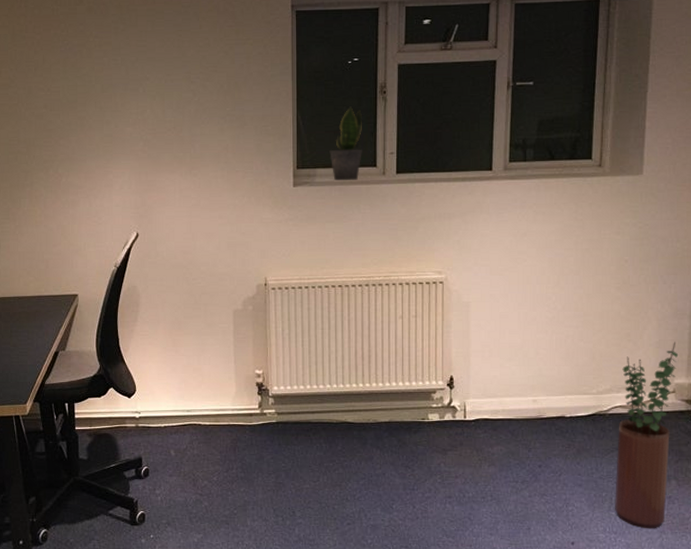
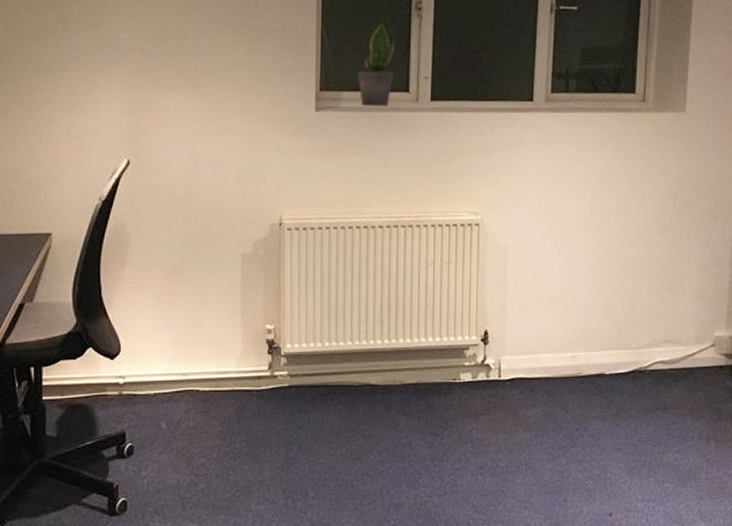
vase: present [615,342,679,528] -> none [654,291,719,494]

